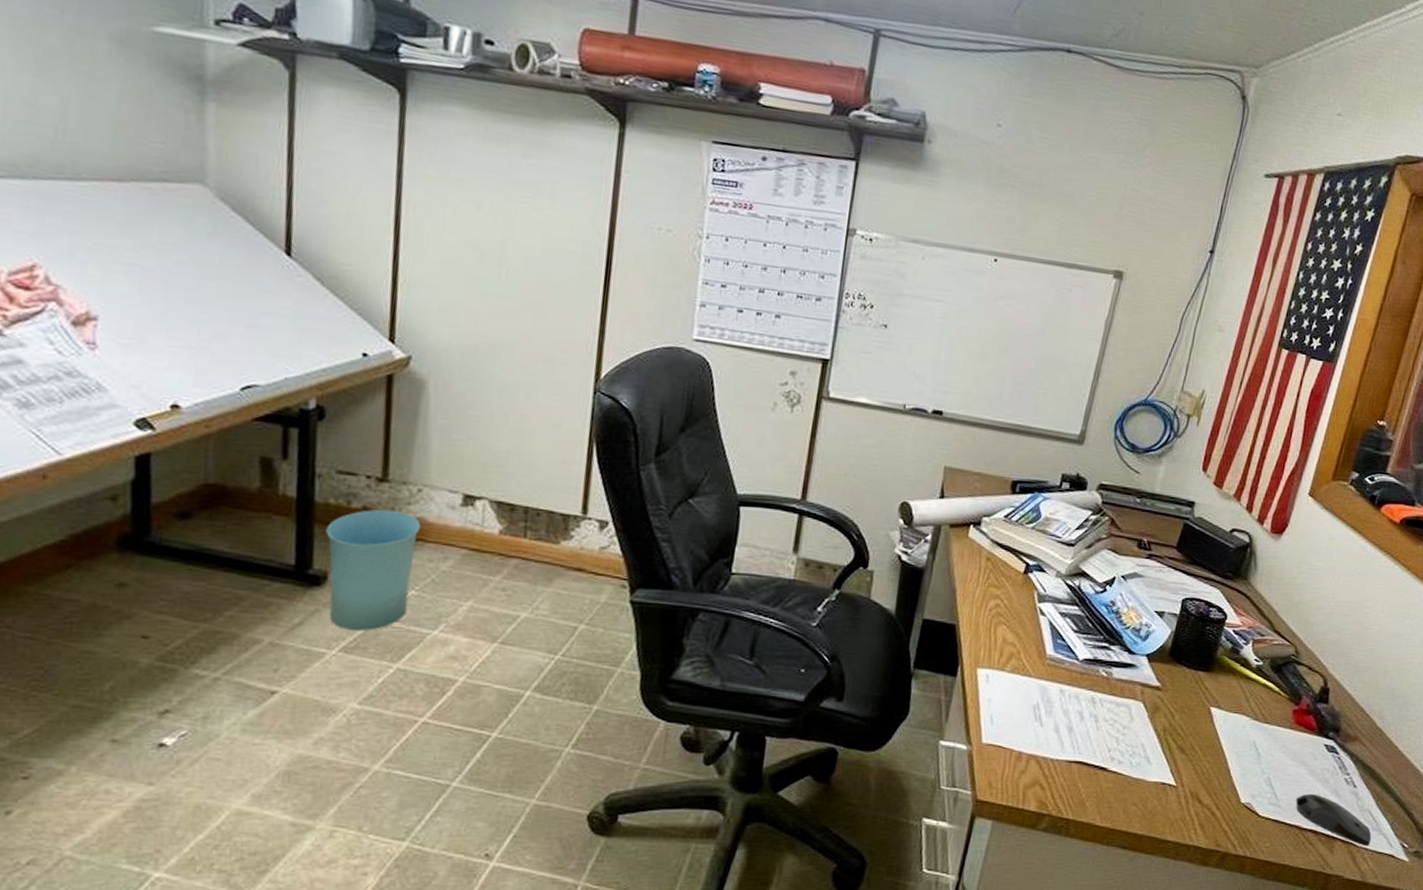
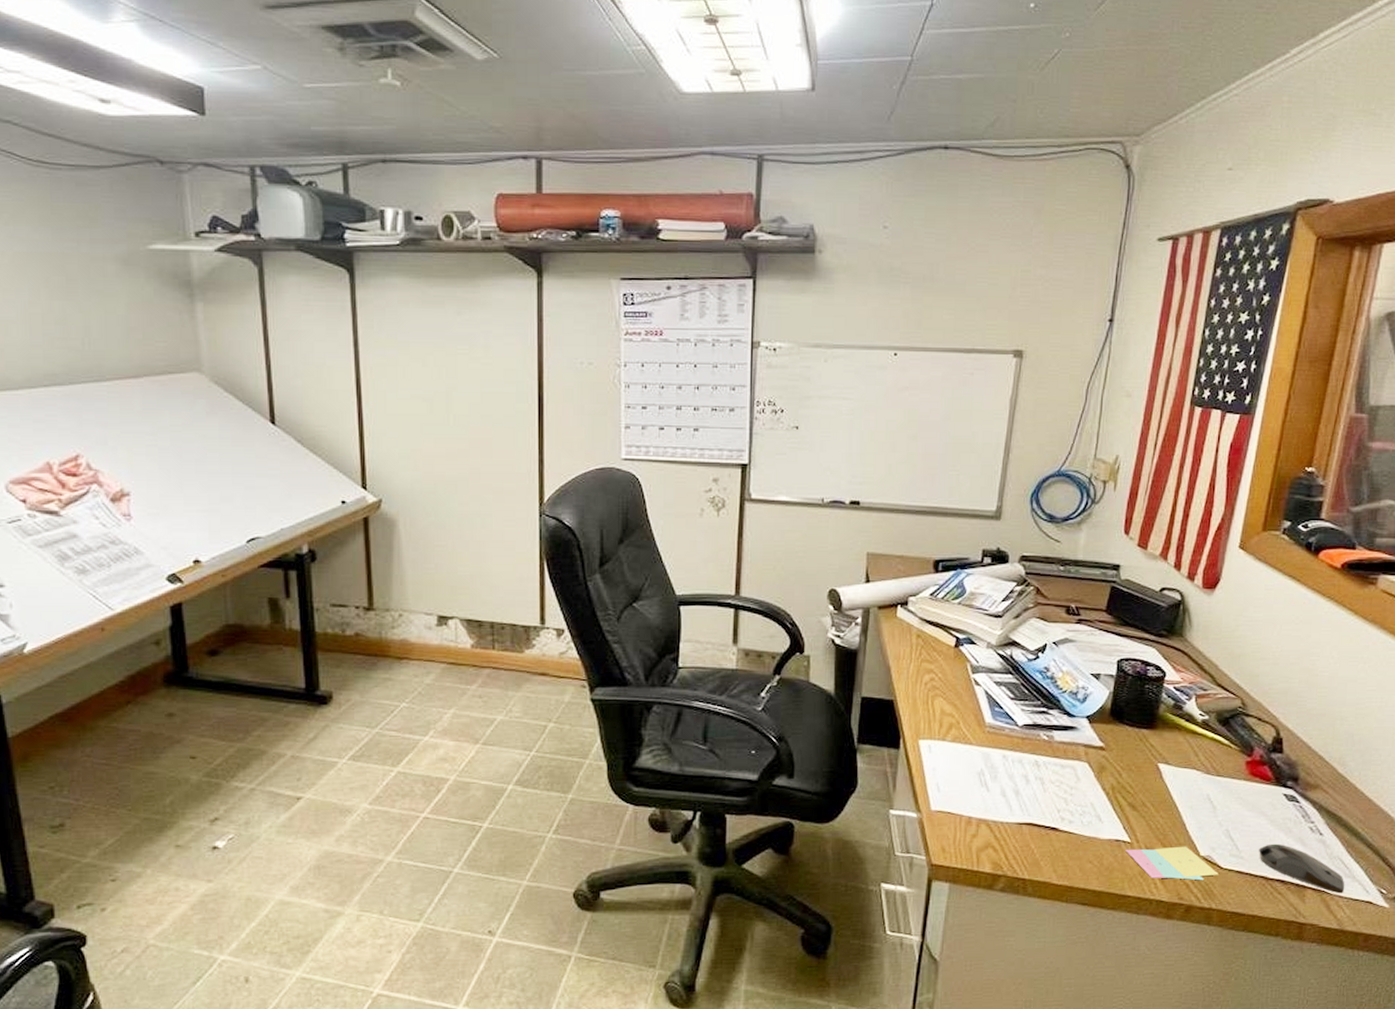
waste bin: present [326,509,421,631] -> none [327,635,405,741]
sticky notes: none [1170,792,1256,828] -> present [1125,846,1218,881]

